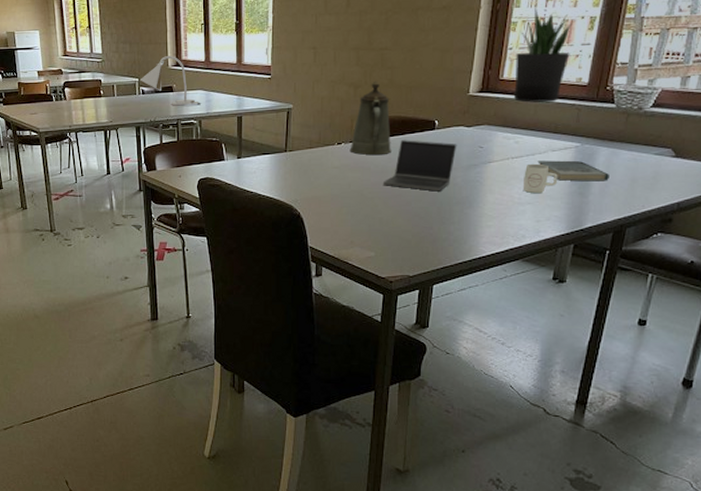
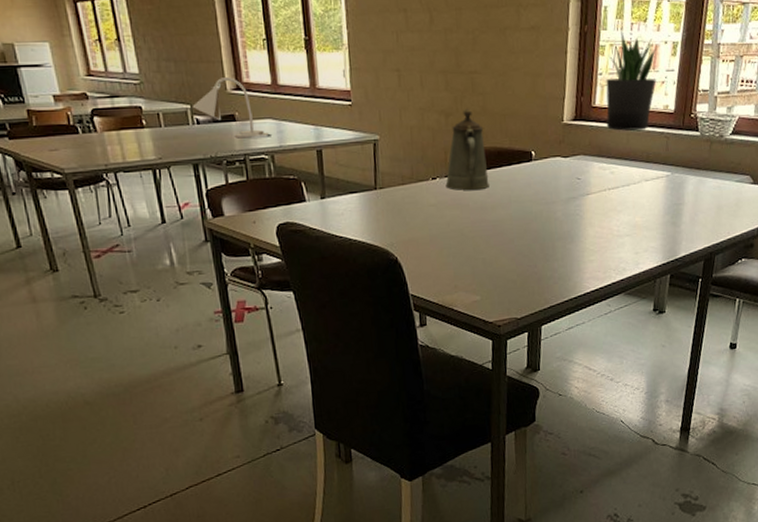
laptop computer: present [382,140,457,192] -> none [483,173,556,227]
mug: present [522,163,558,194] -> none [620,194,653,225]
book: present [537,160,609,182] -> none [633,190,698,211]

